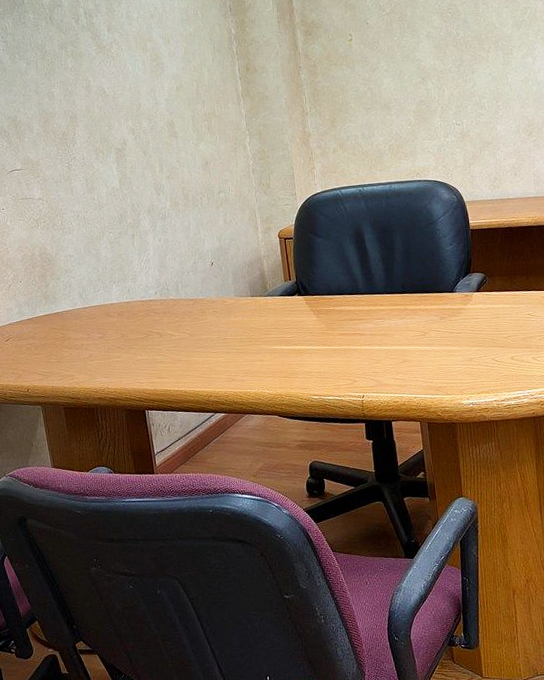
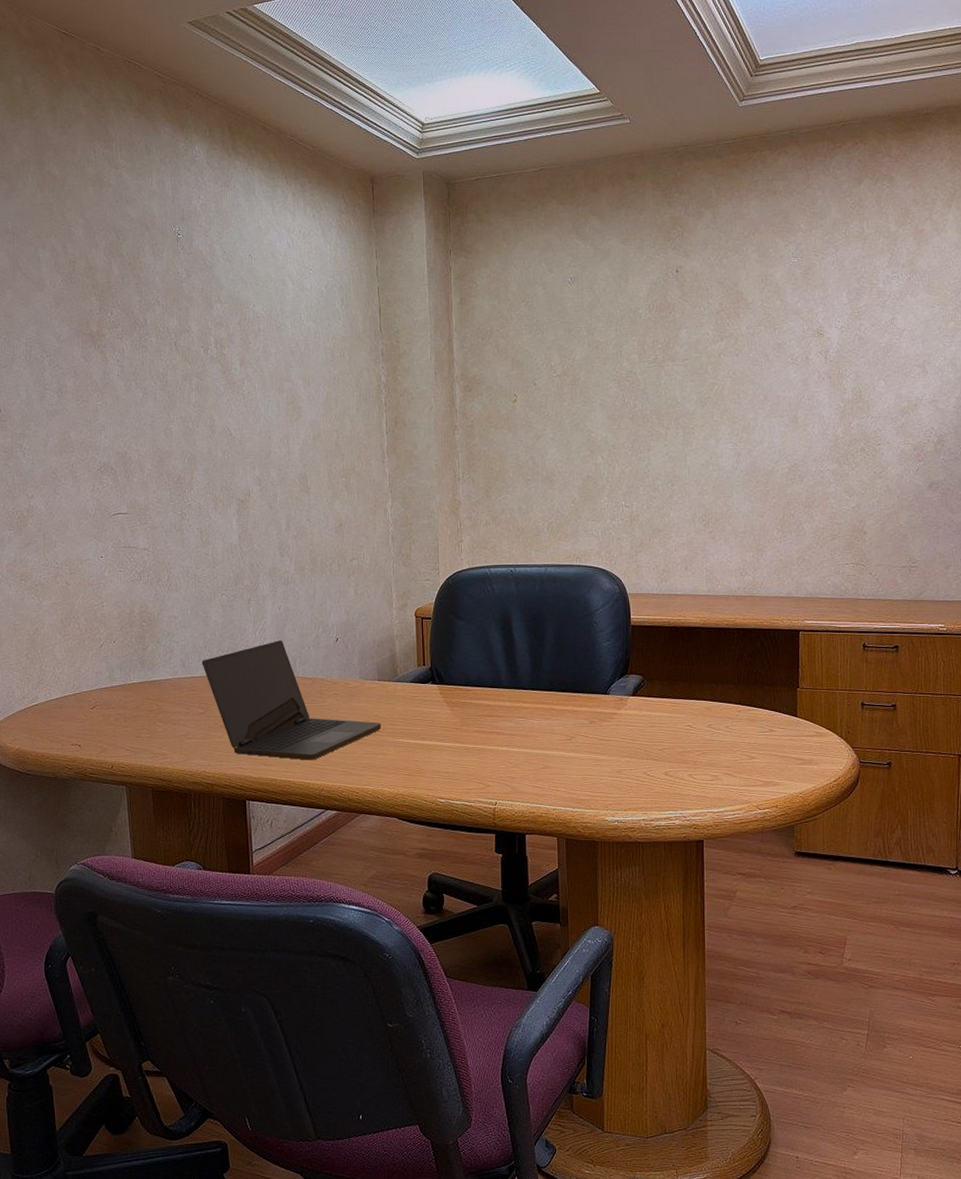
laptop: none [97,268,258,372] -> present [202,639,382,760]

